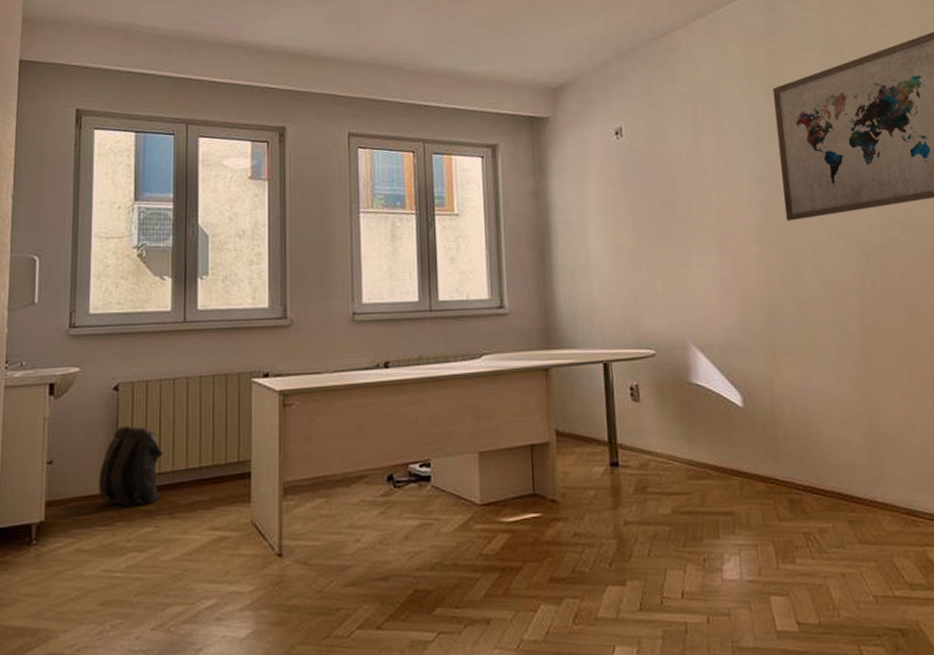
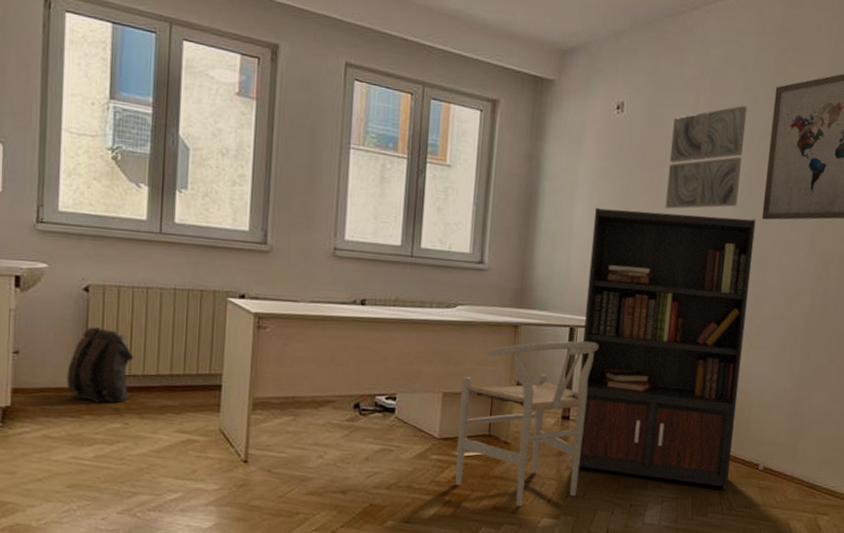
chair: none [497,376,641,576] -> present [455,341,599,507]
bookcase: none [609,222,849,528] -> present [571,208,764,490]
wall art: none [675,111,757,224] -> present [665,105,748,209]

